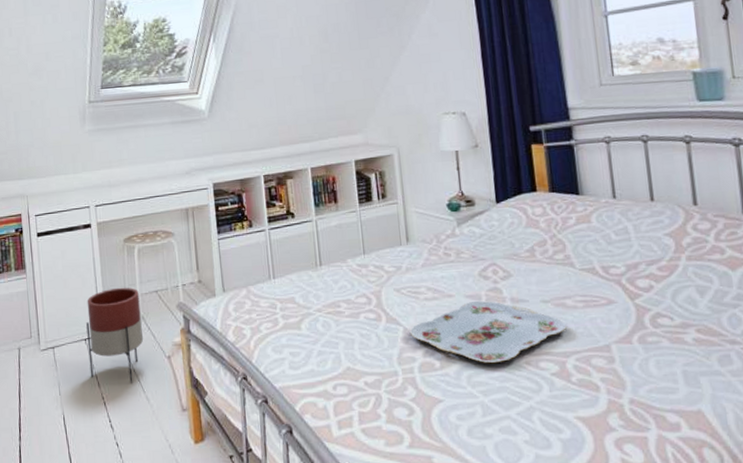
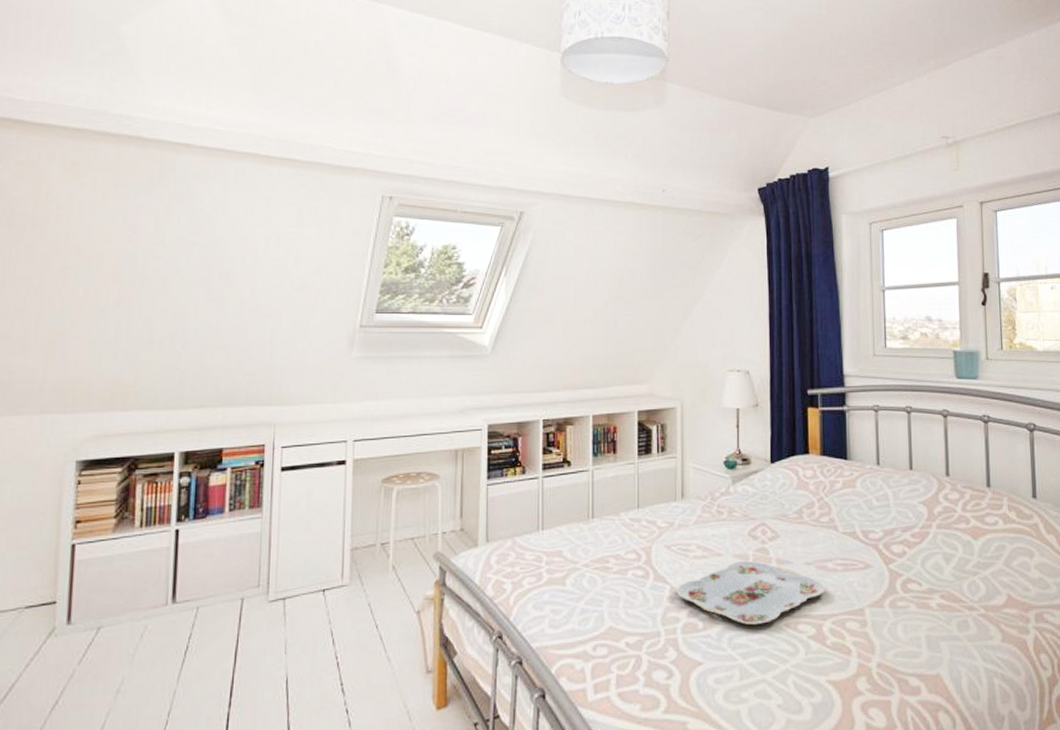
planter: present [86,287,144,383] -> none [325,532,392,641]

